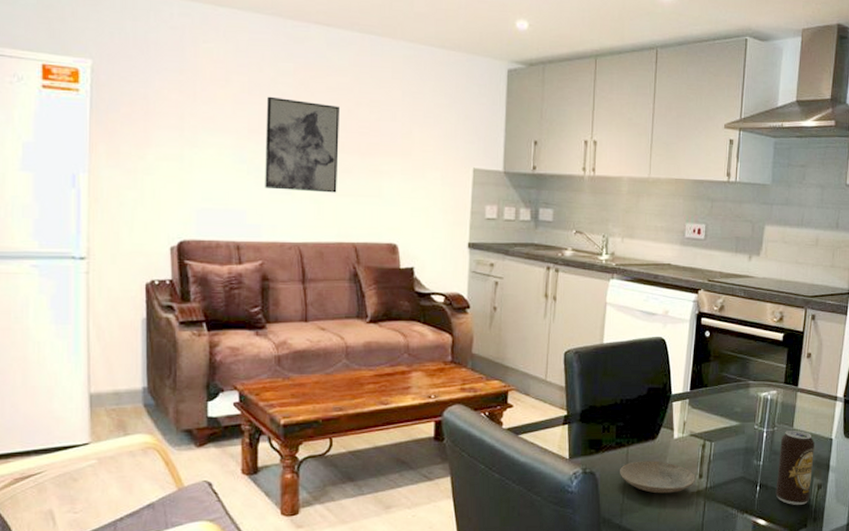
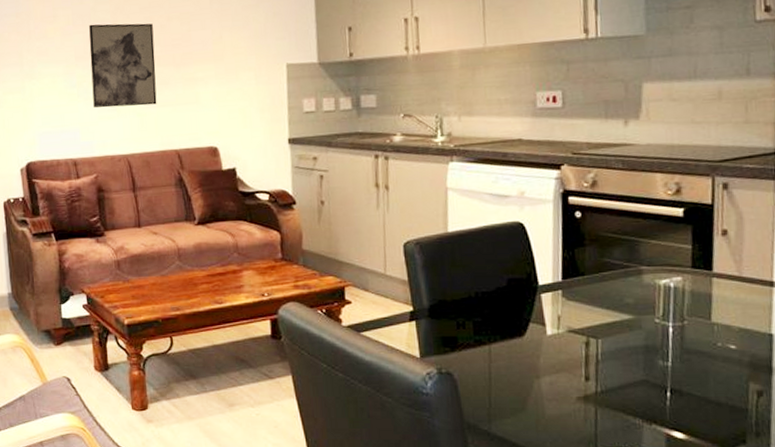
plate: present [620,461,695,494] -> none [482,360,581,398]
beverage can: present [775,430,814,506] -> none [694,324,747,417]

